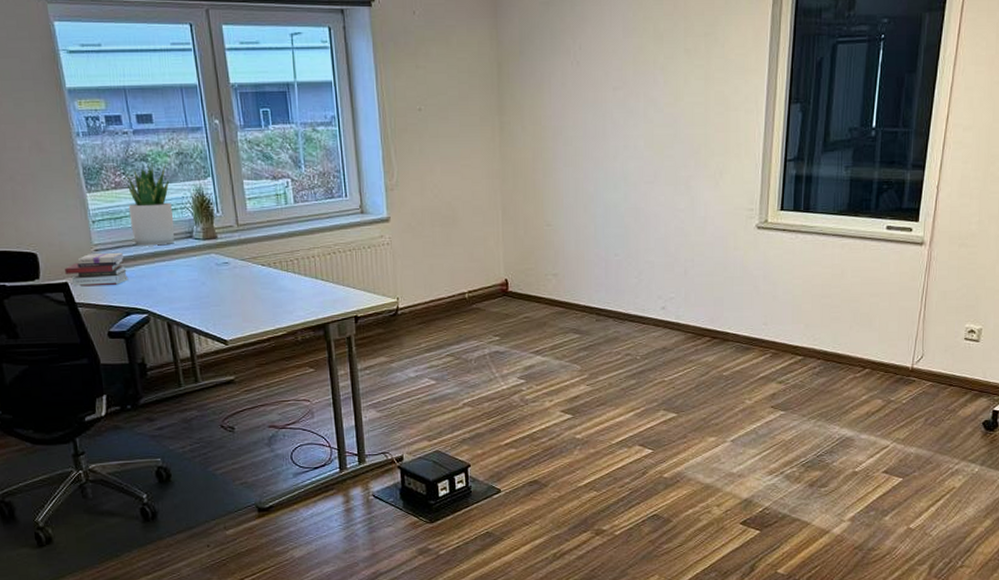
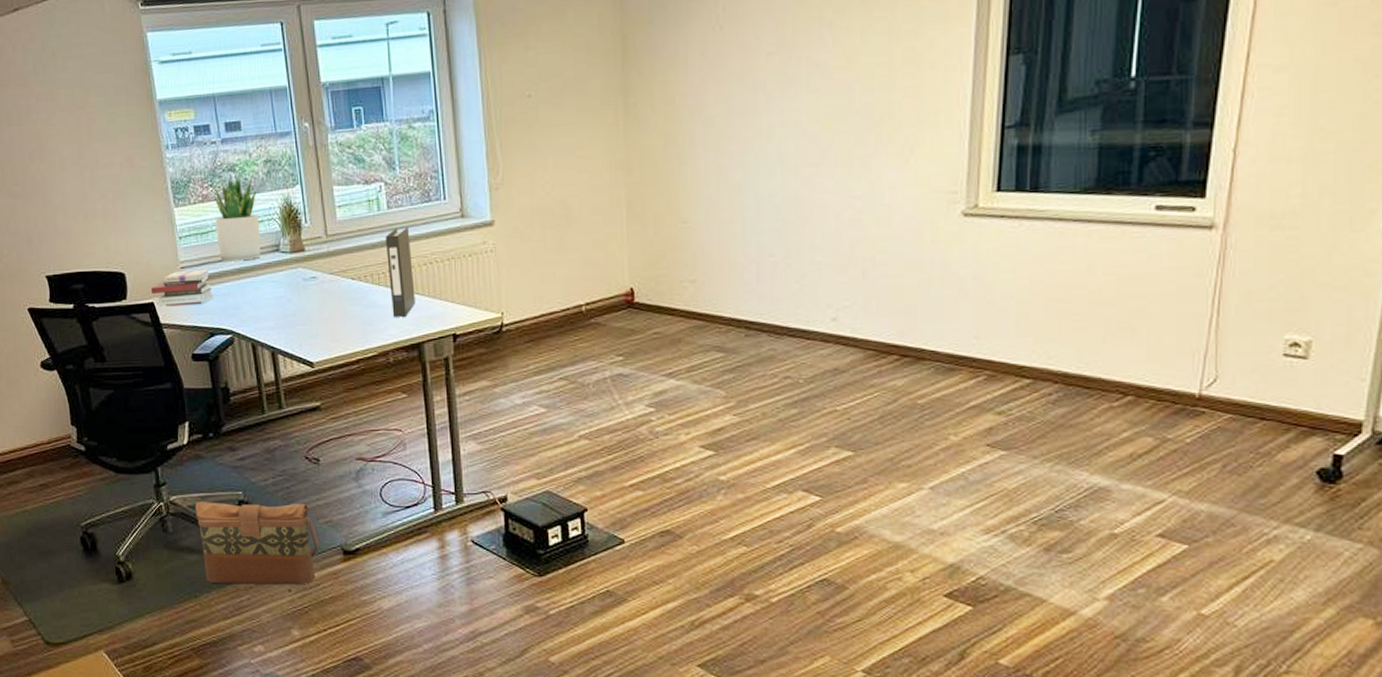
shoulder bag: none [114,468,236,544] -> present [195,501,320,585]
binder: none [292,220,321,300] -> present [385,227,416,317]

